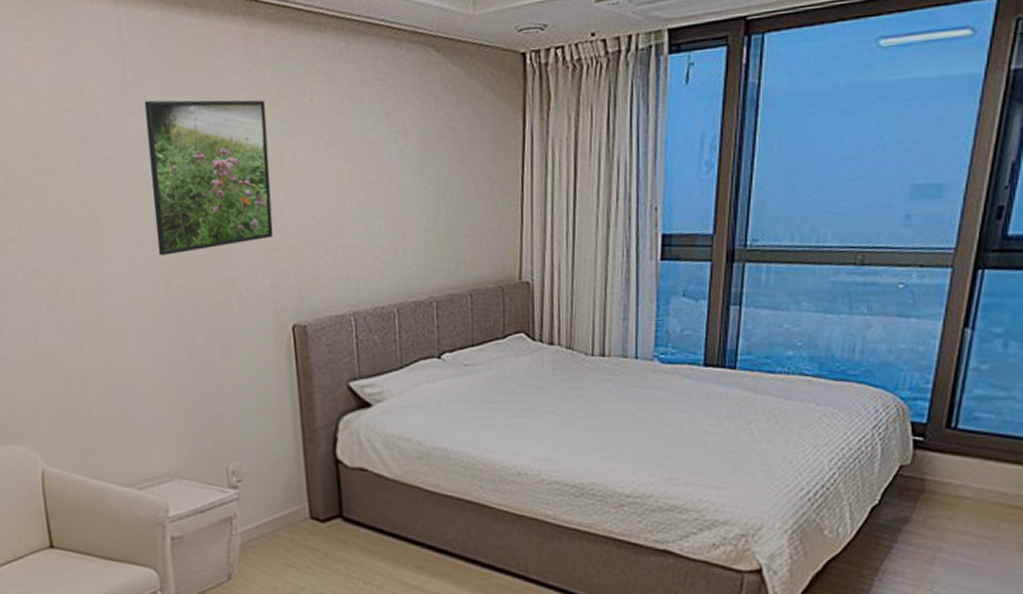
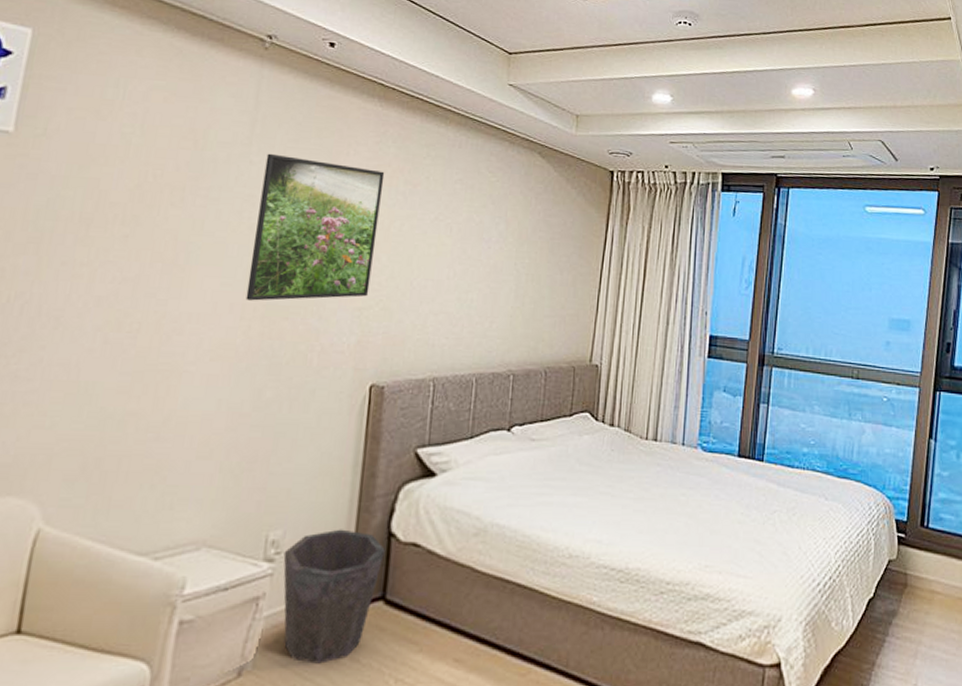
waste bin: none [244,458,335,570] -> present [283,529,385,664]

